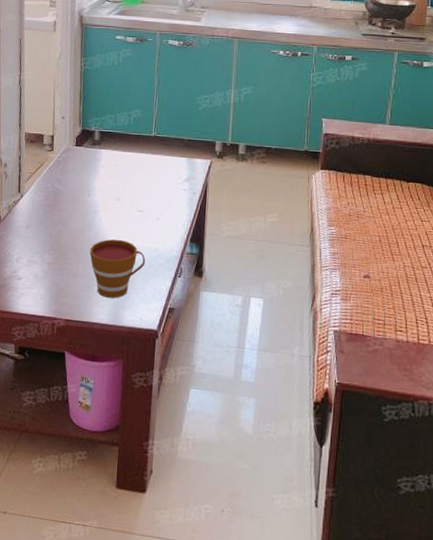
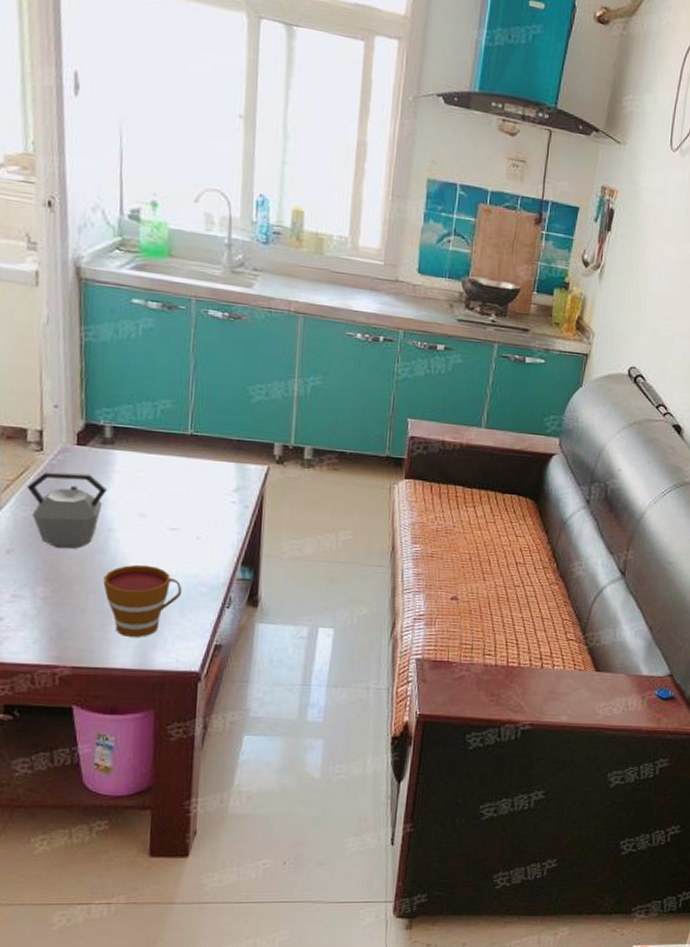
kettle: none [41,166,95,226] -> present [26,471,107,549]

